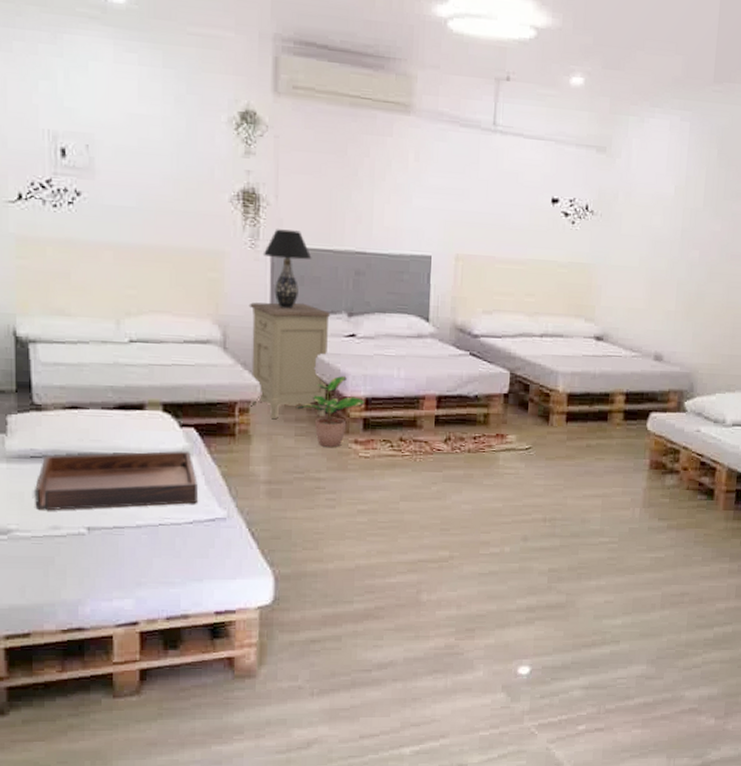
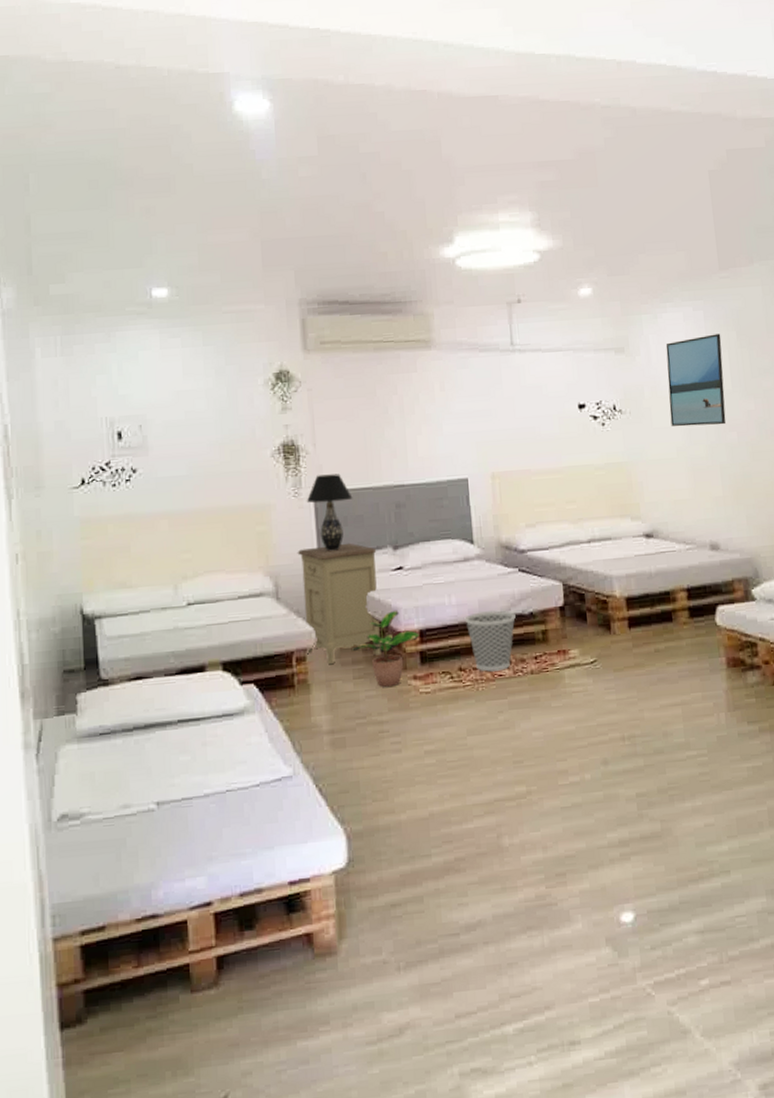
serving tray: present [35,451,197,511] -> none [105,709,262,789]
wastebasket: none [411,388,461,446] -> present [464,610,516,672]
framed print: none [638,148,703,242] -> present [665,333,726,427]

